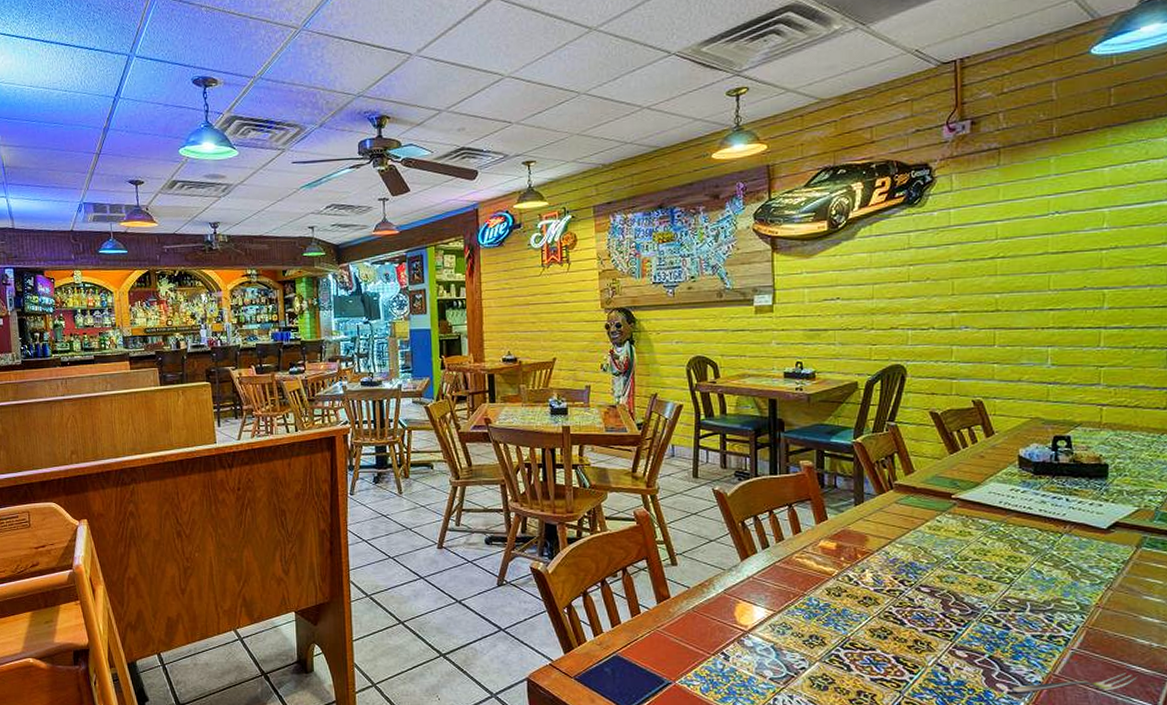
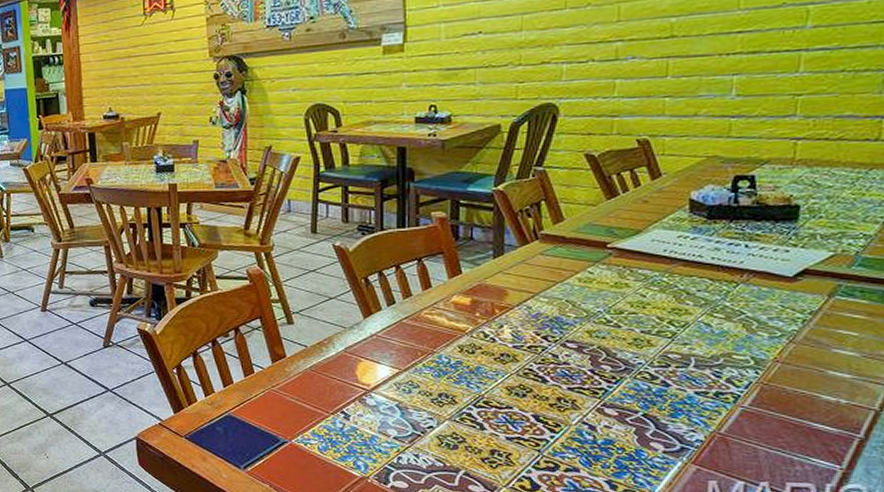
fork: present [1011,673,1137,694] -> none [667,431,818,453]

